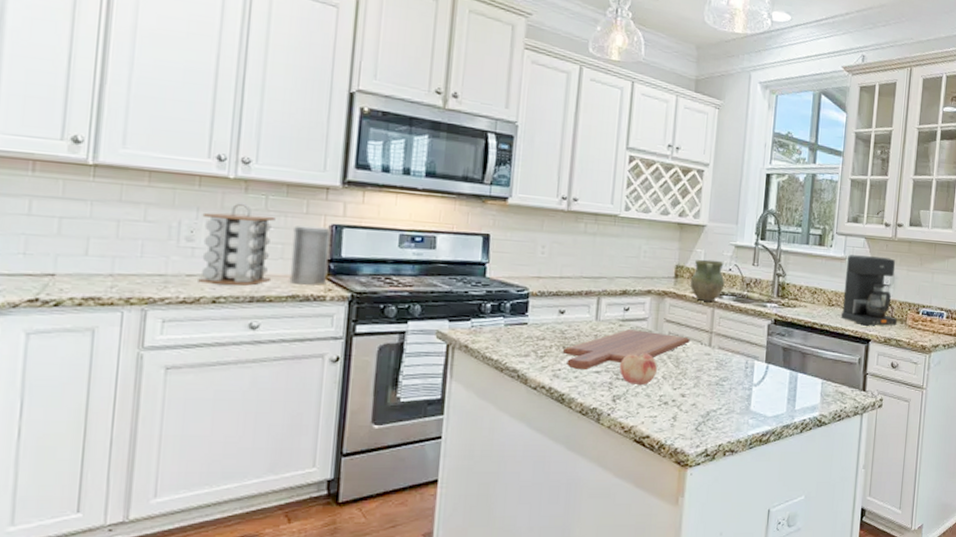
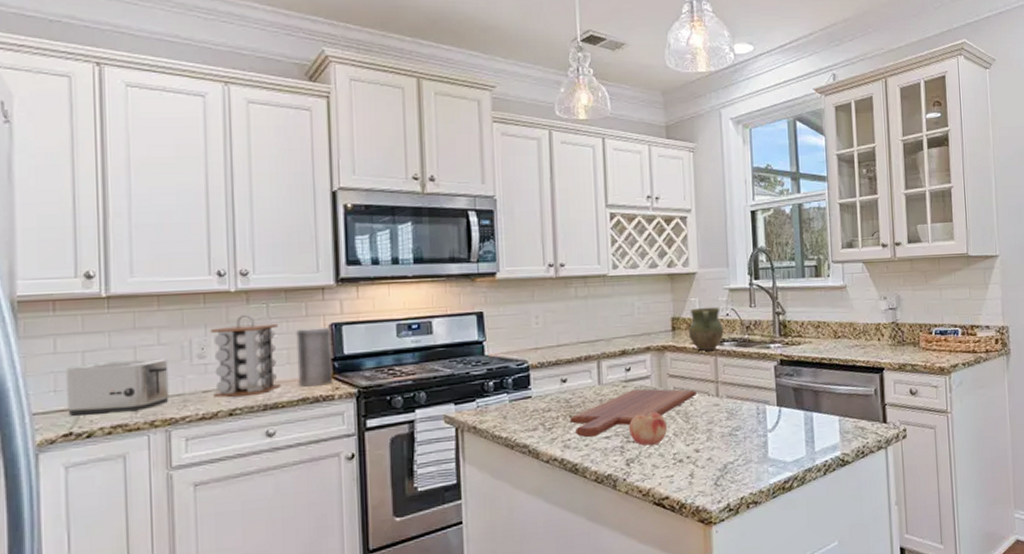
toaster: none [36,229,153,287] -> present [66,358,169,416]
coffee maker: present [840,255,898,326] -> none [847,280,910,354]

